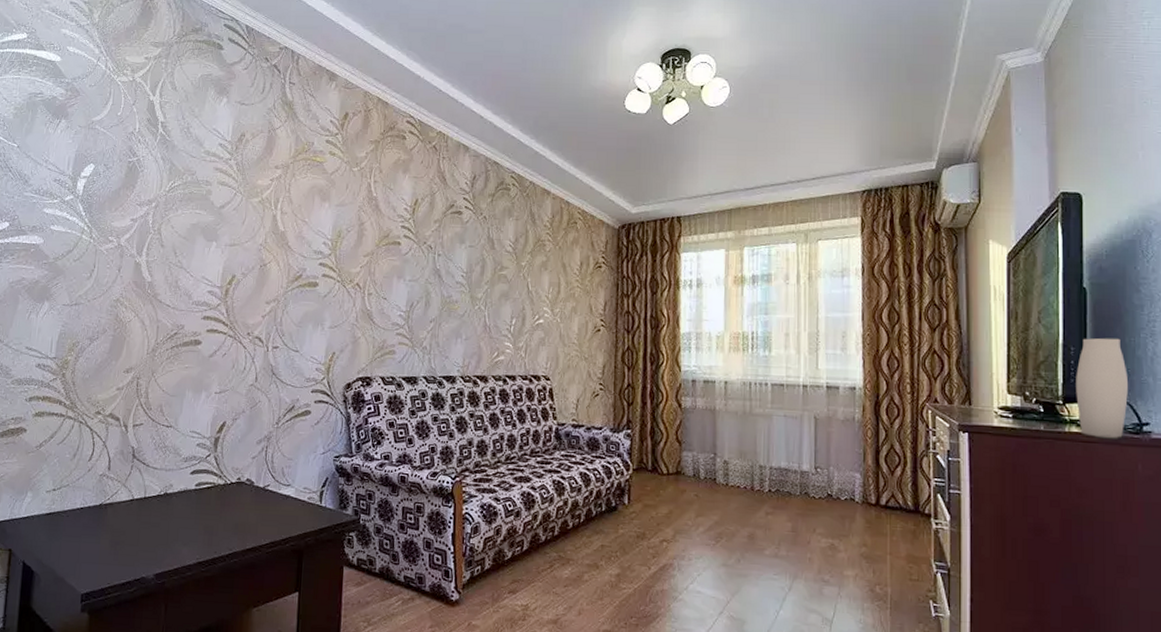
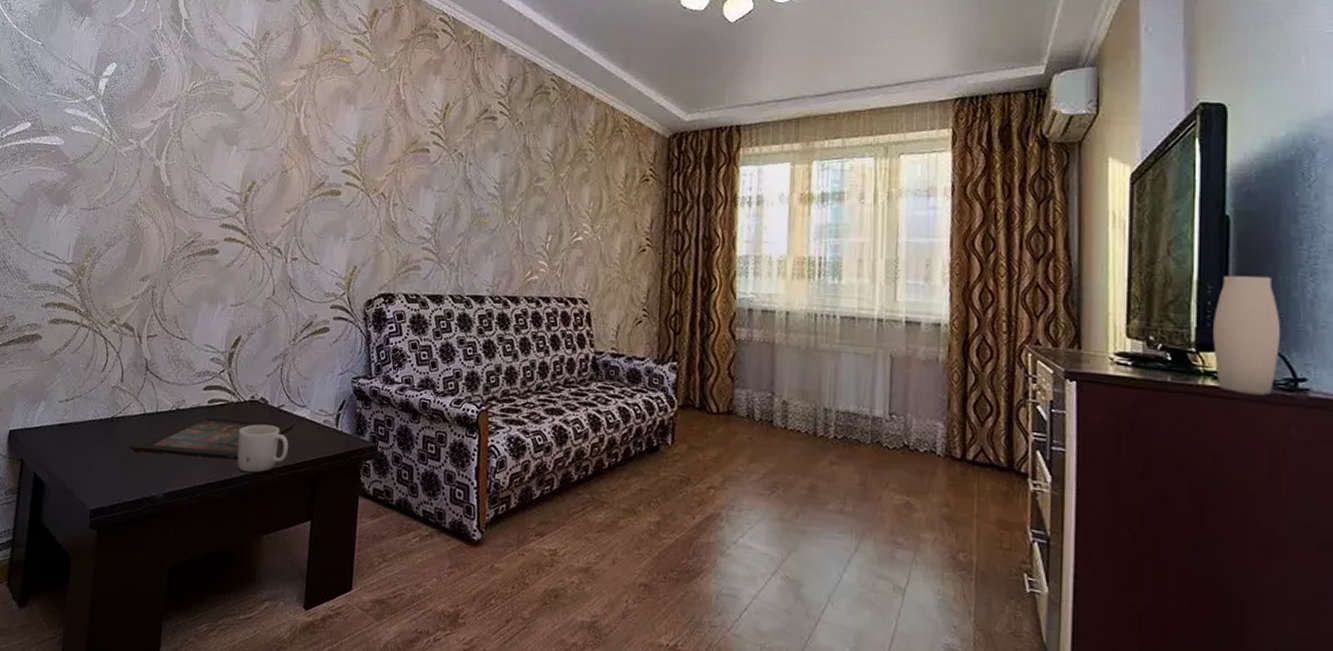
icon panel: none [119,497,281,539] -> present [130,414,295,461]
mug: none [225,504,276,551] -> present [237,424,289,473]

